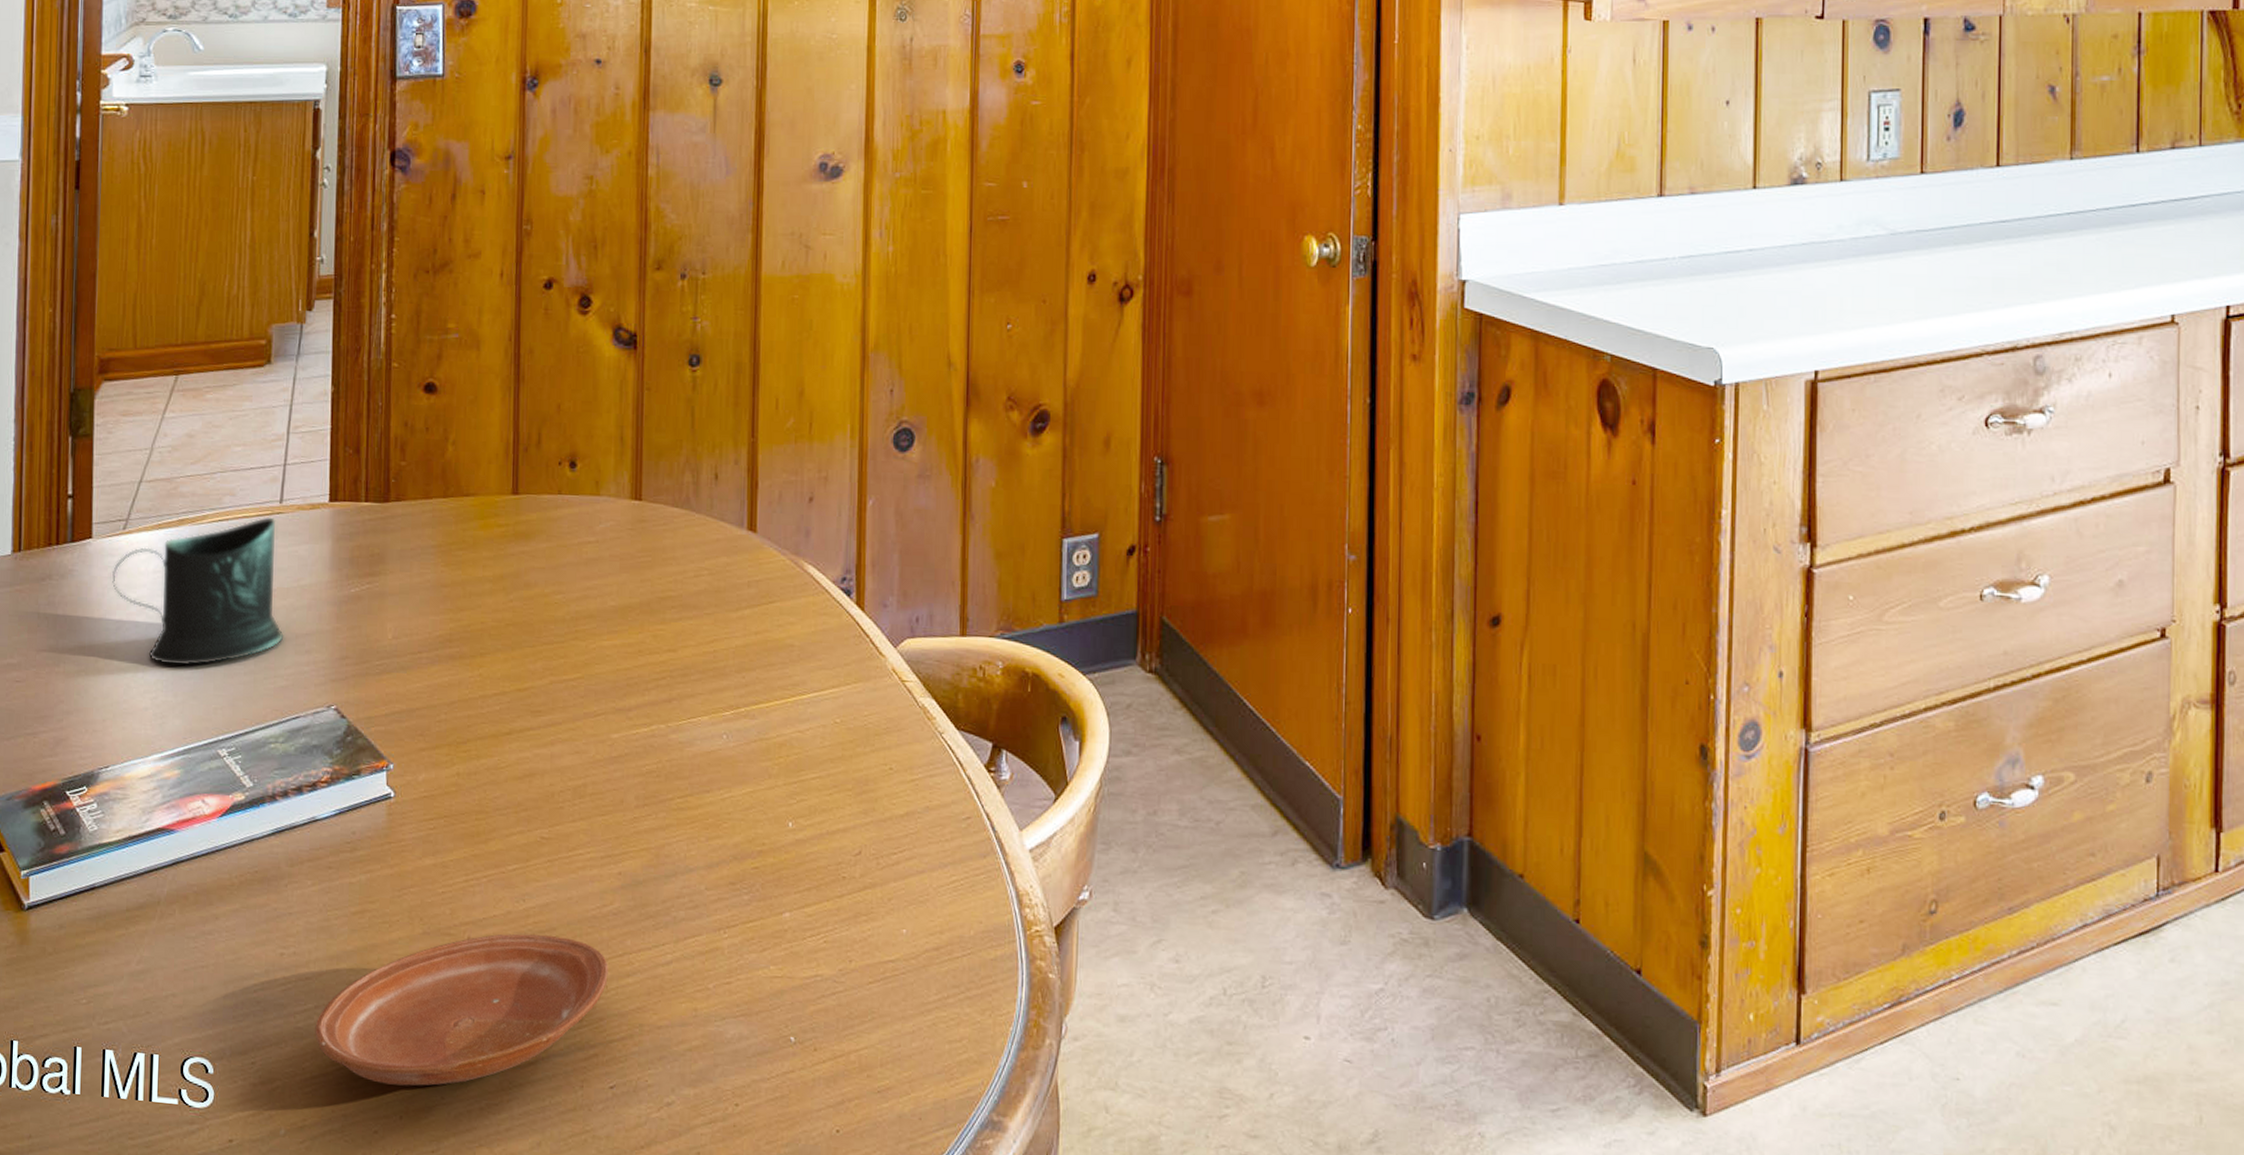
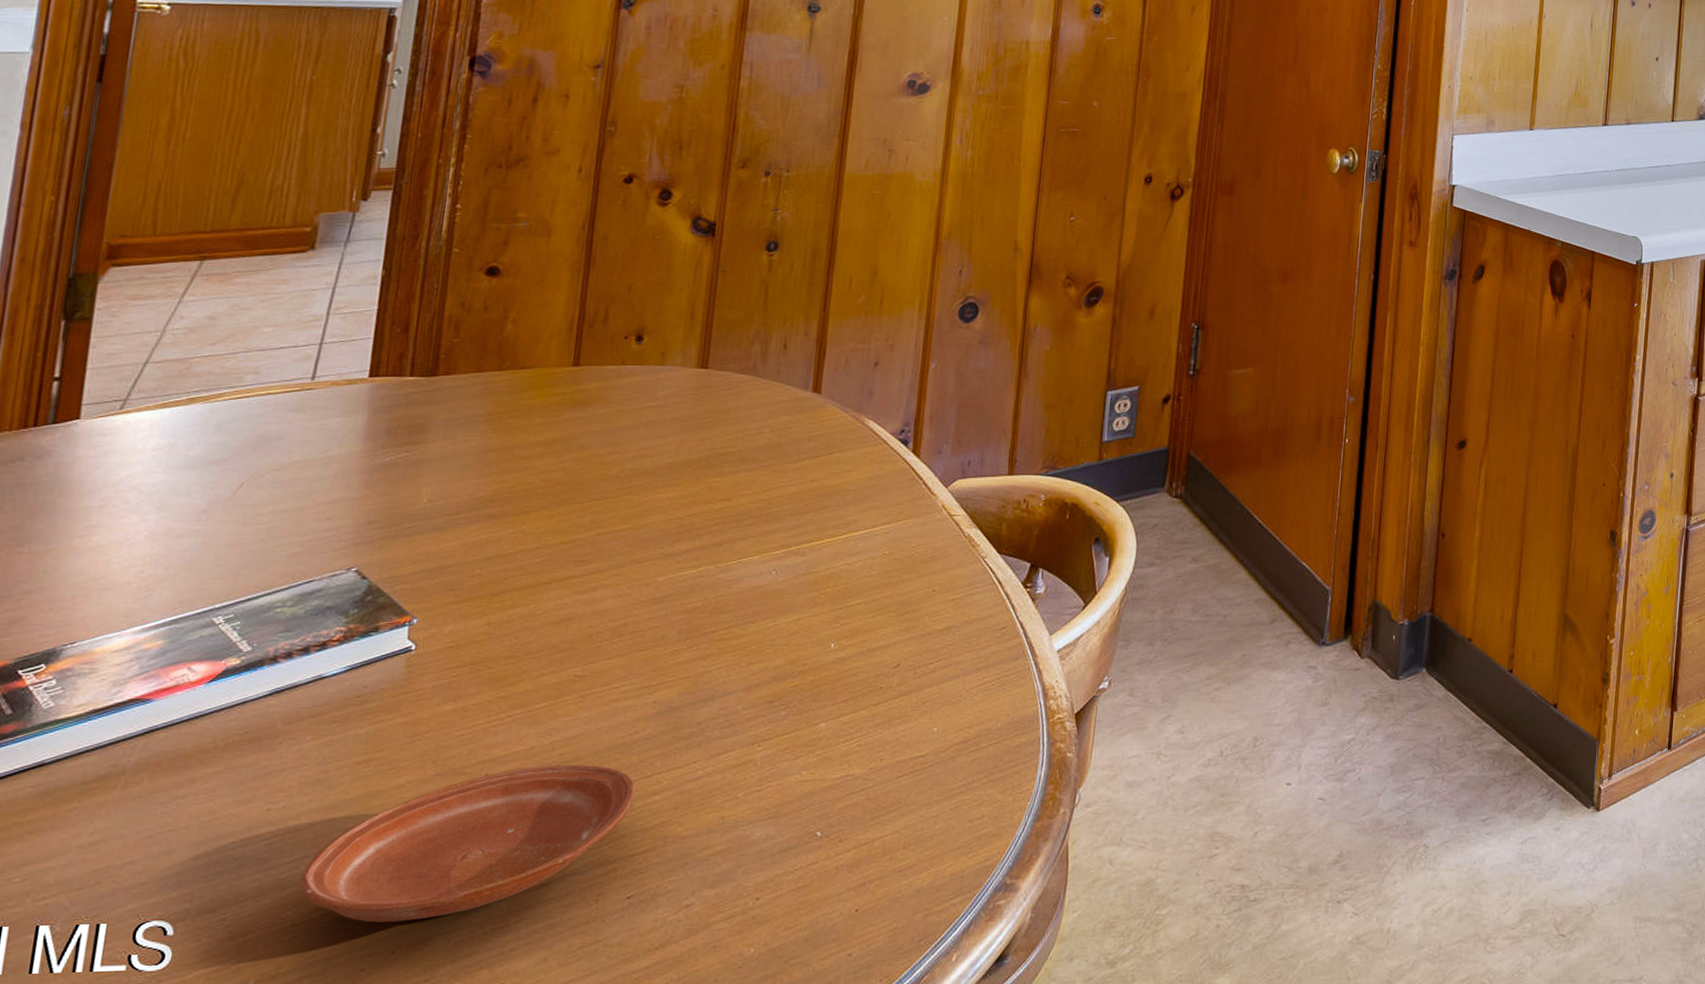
mug: present [111,517,284,666] -> none [100,393,306,539]

